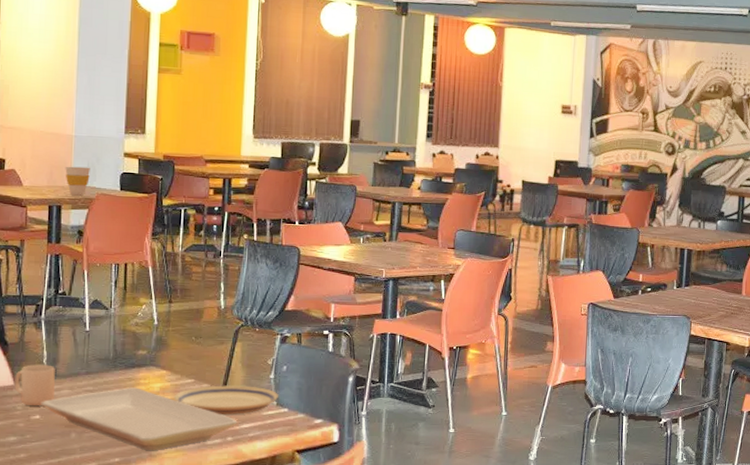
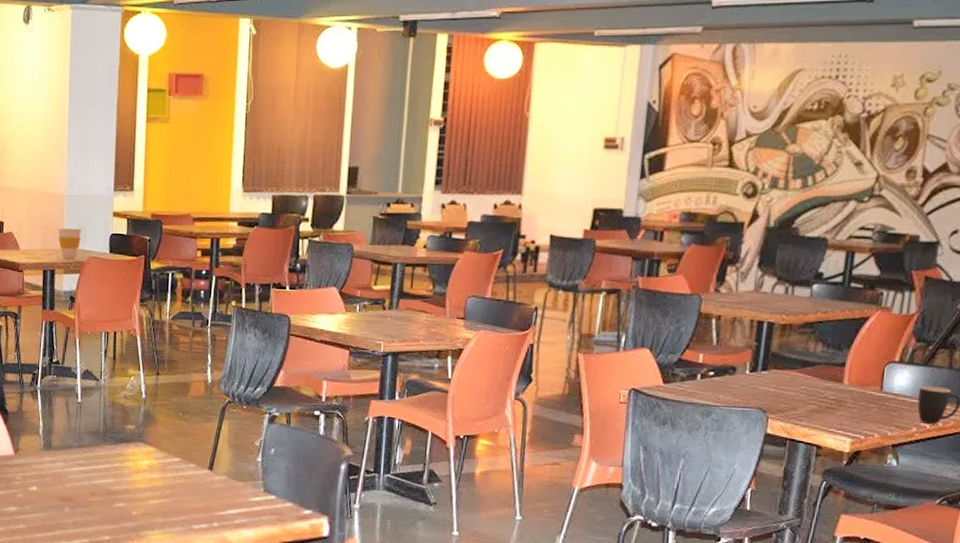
cup: present [14,364,55,407] -> none [14,435,50,478]
tray: present [40,387,238,451] -> none [37,463,224,532]
plate: present [173,385,278,414] -> none [160,466,266,499]

